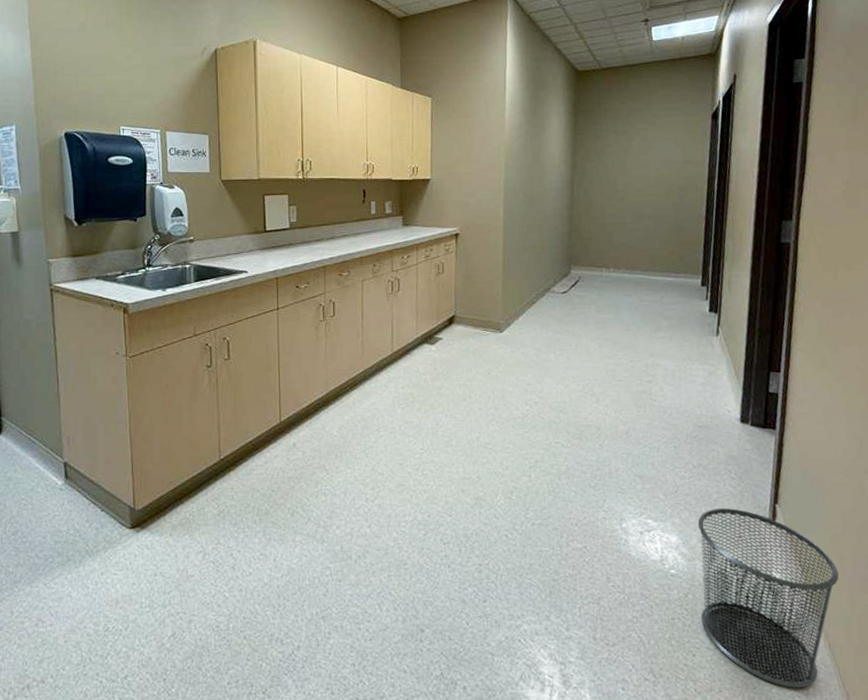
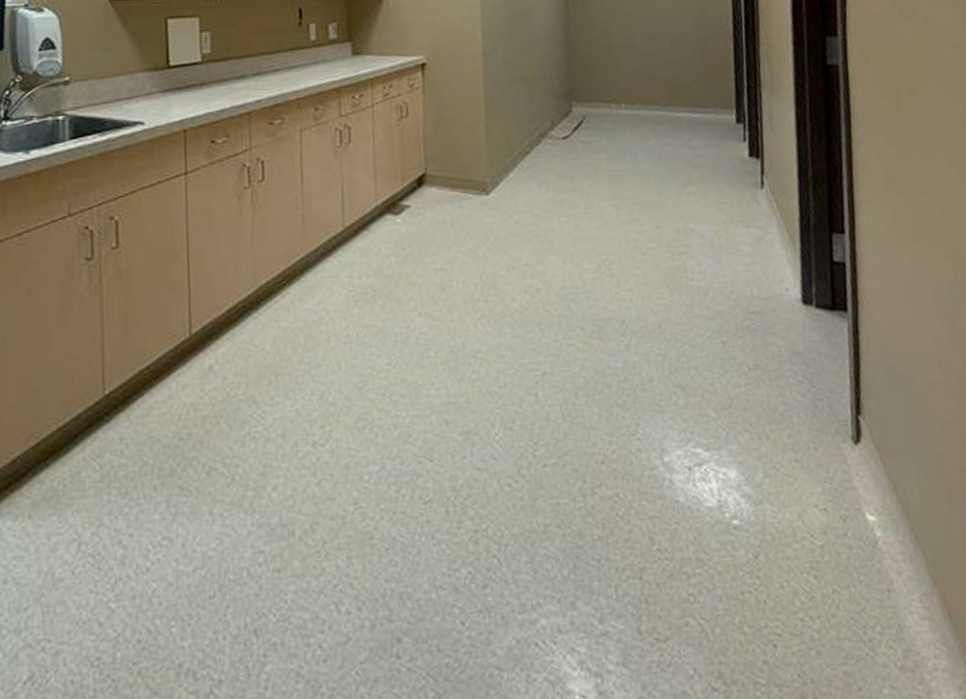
waste bin: present [697,508,840,688] -> none [761,425,950,685]

